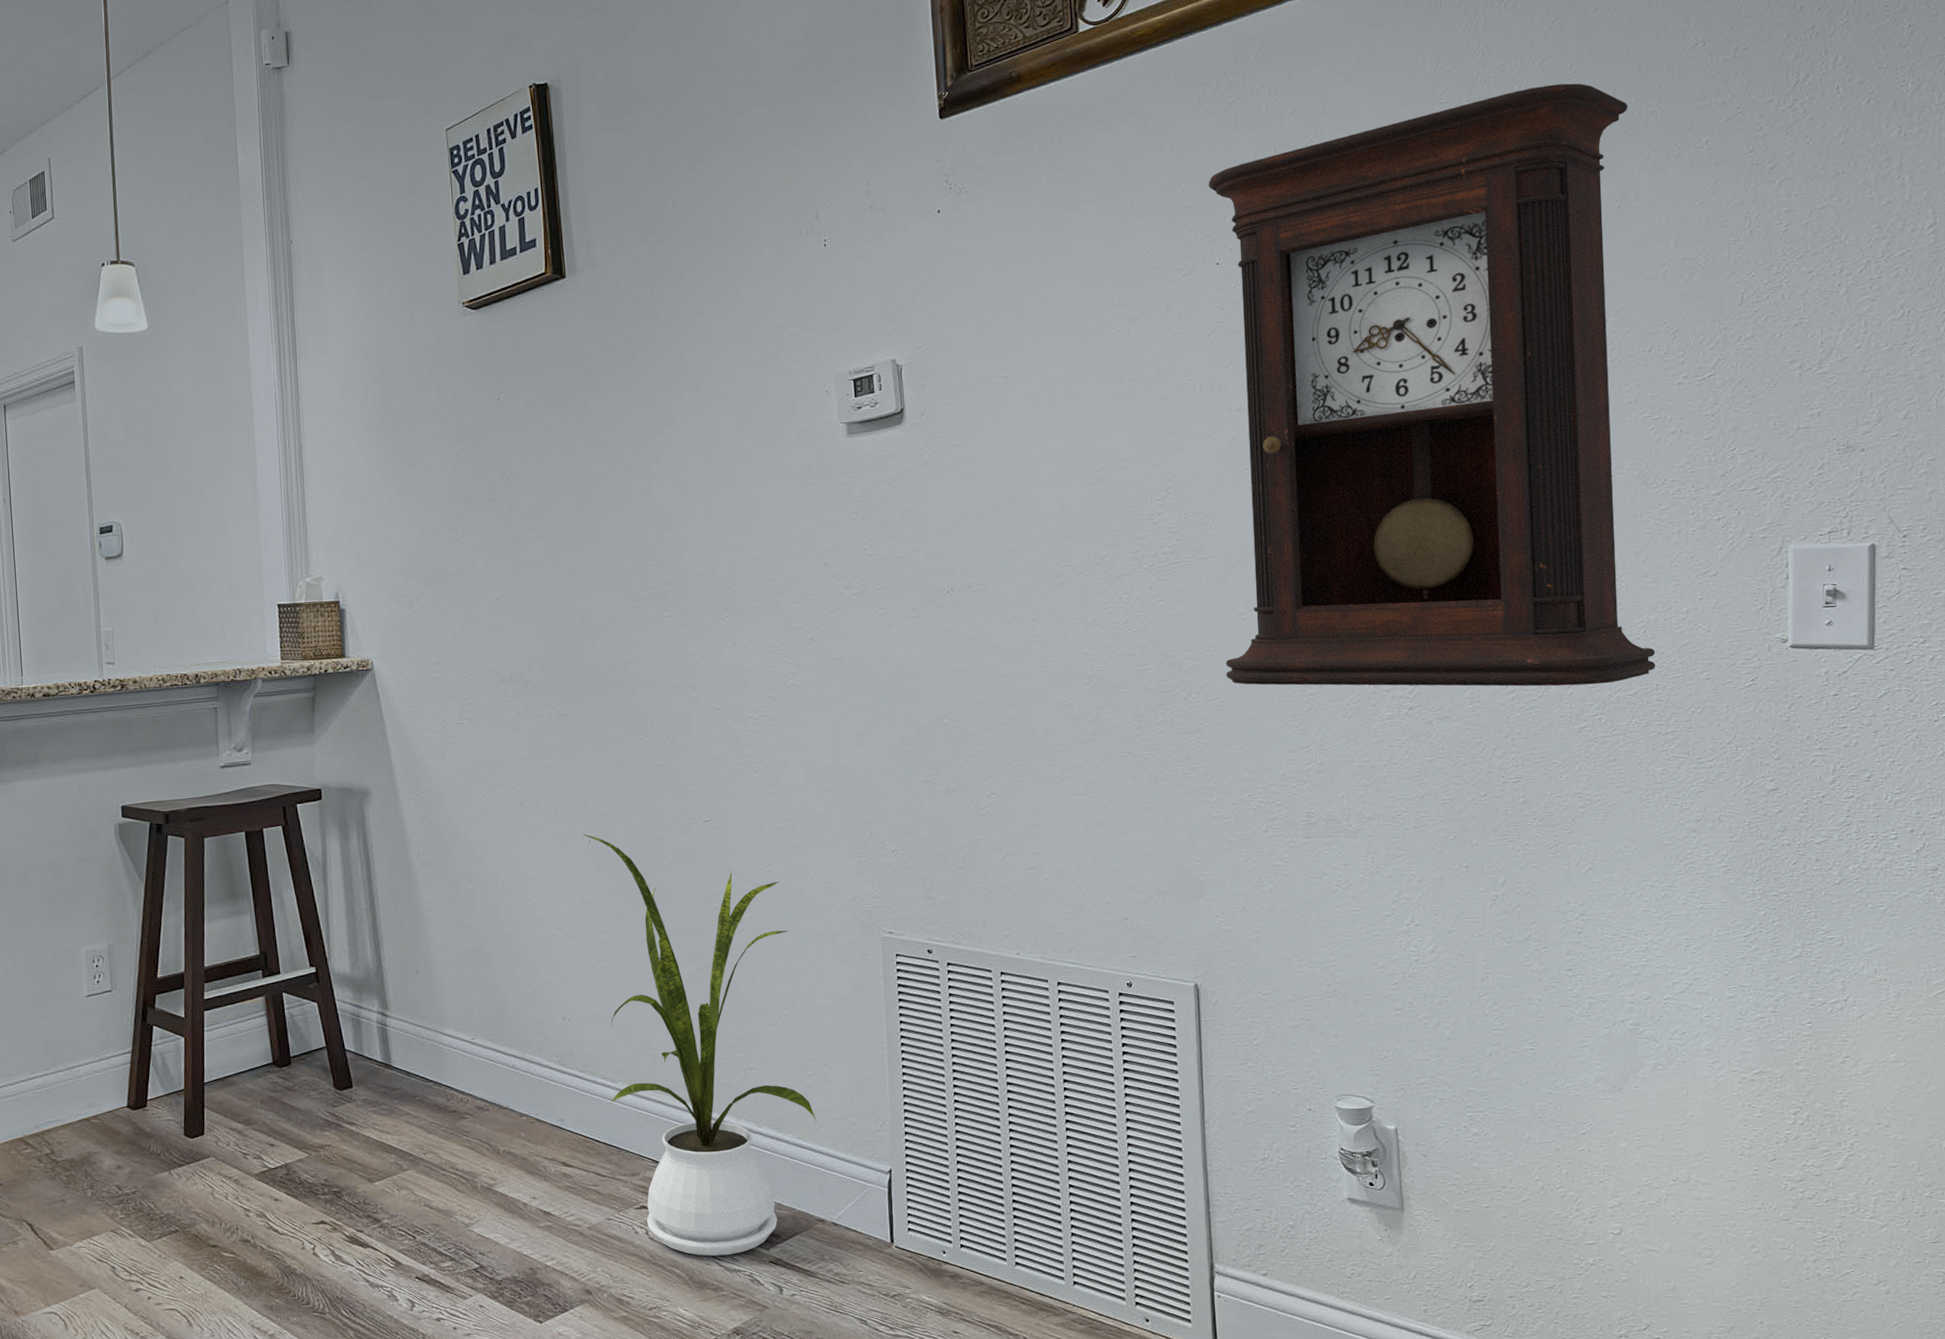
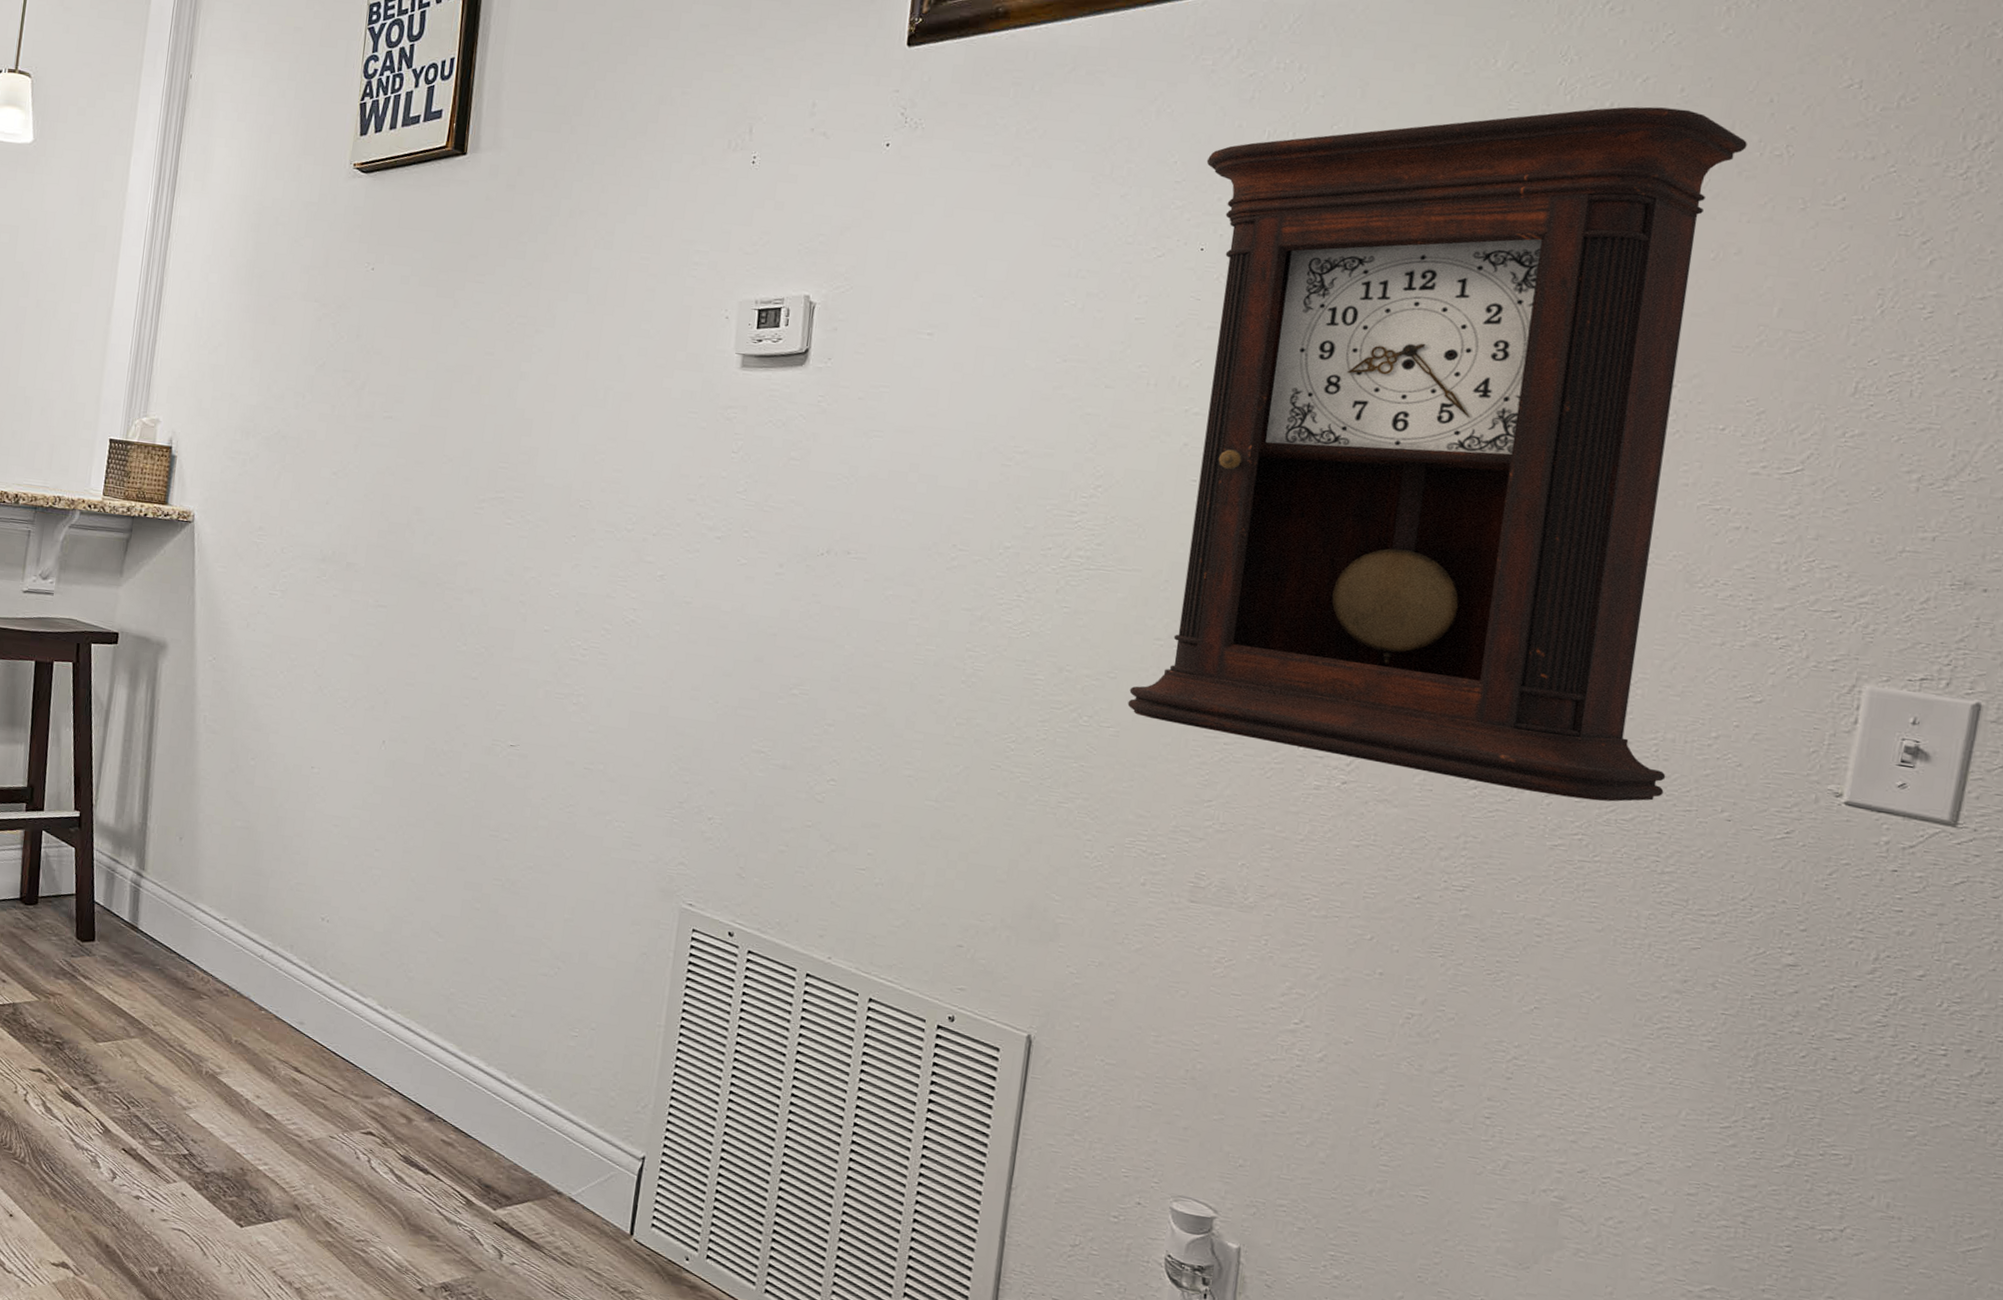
house plant: present [583,834,816,1257] -> none [354,733,580,1206]

